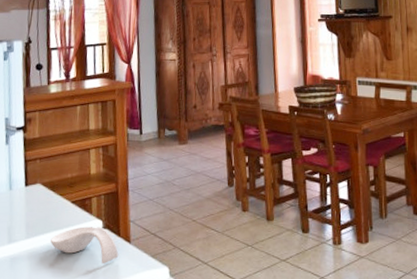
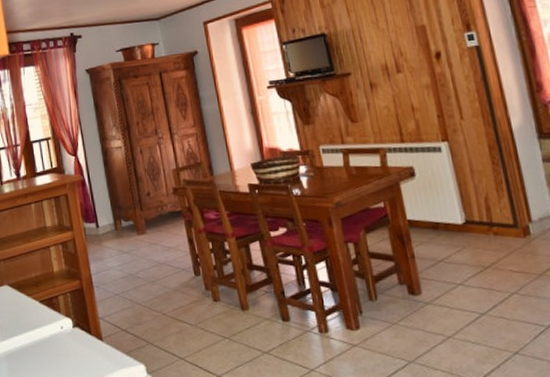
spoon rest: present [50,226,119,264] -> none [25,325,93,363]

